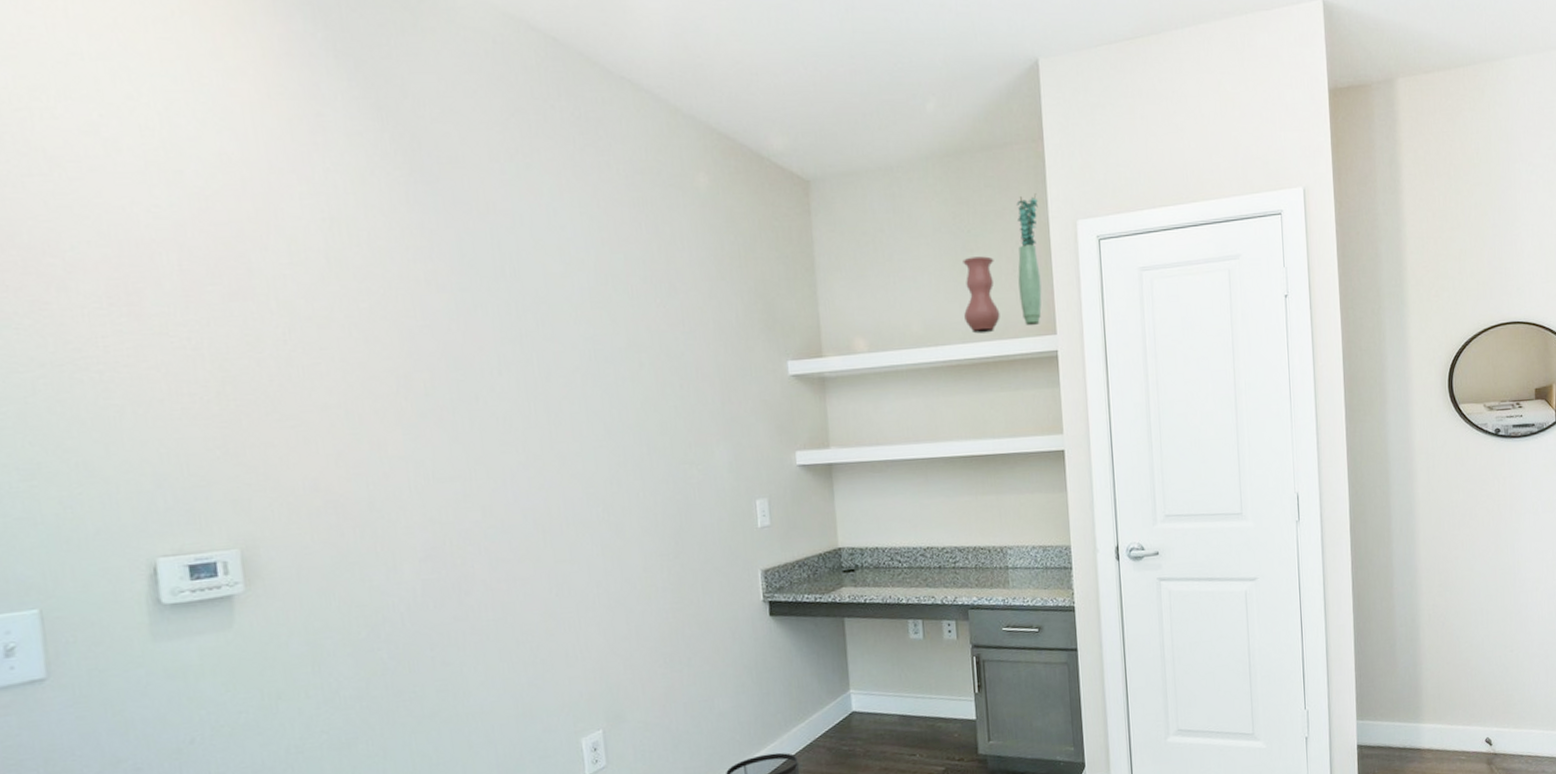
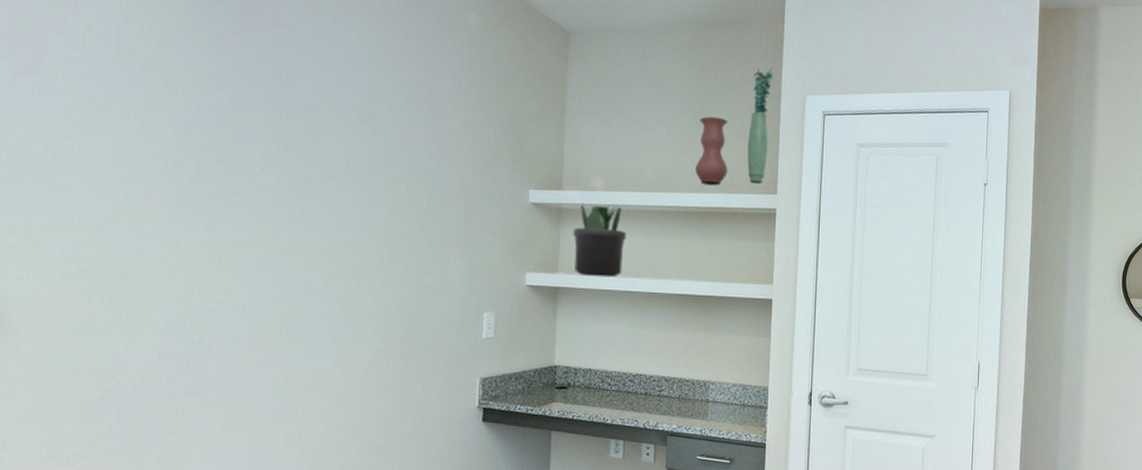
planter: none [840,367,899,448] -> present [573,203,626,278]

